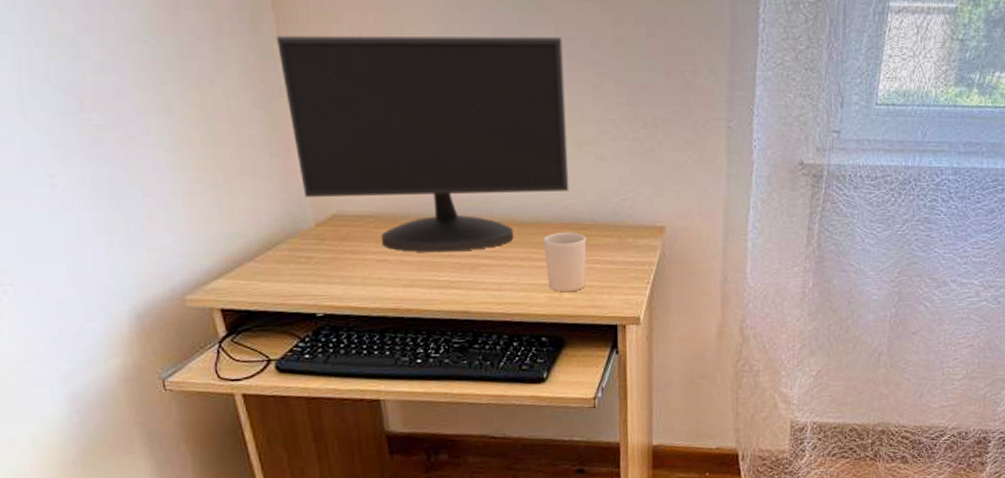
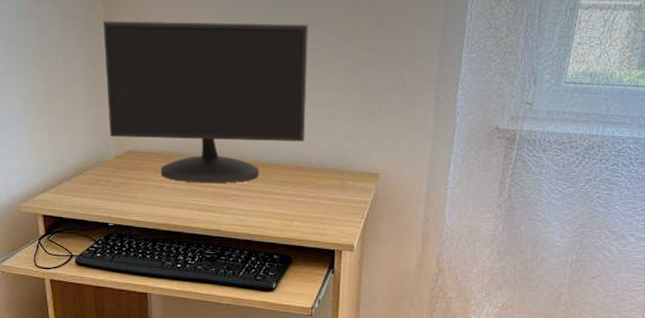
mug: present [543,232,587,293] -> none [281,174,315,221]

